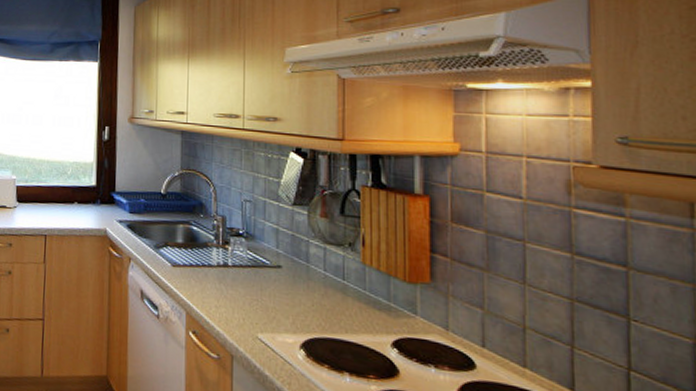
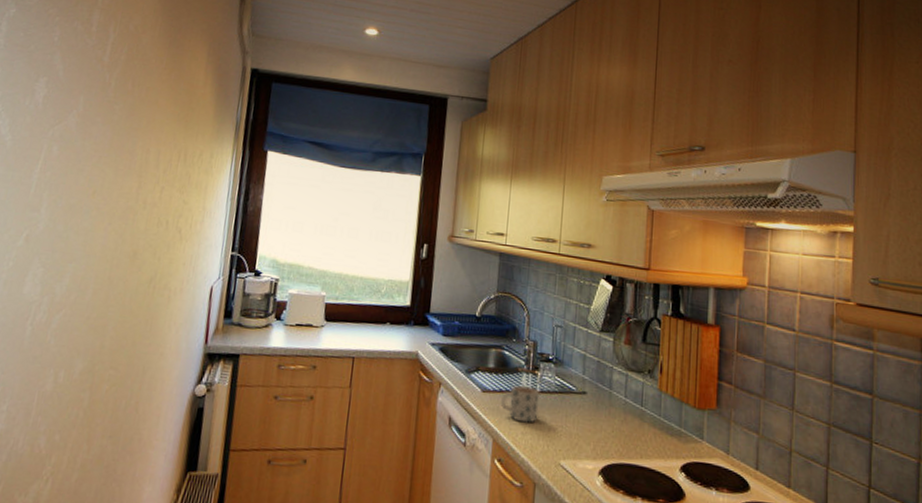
mug: none [192,260,232,297] -> present [501,385,540,423]

